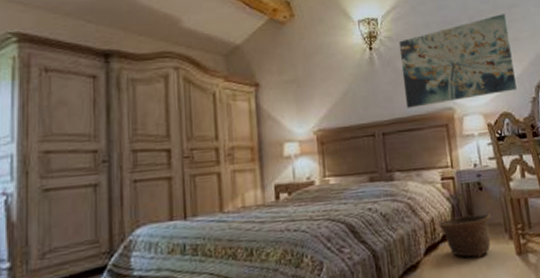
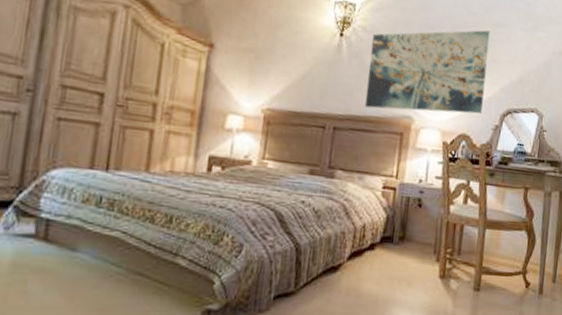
basket: present [438,213,492,258] -> none [369,228,424,273]

